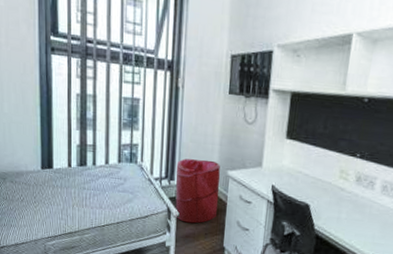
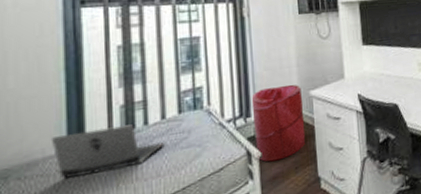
laptop computer: none [31,157,107,195] -> present [50,124,165,179]

